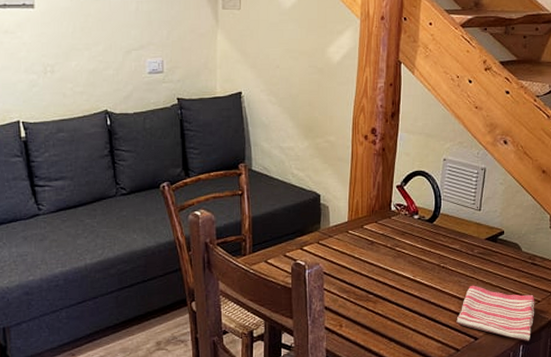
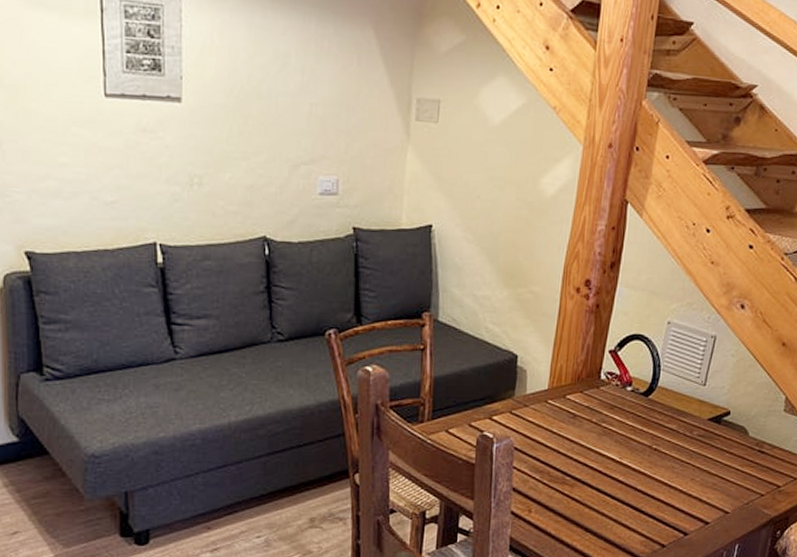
dish towel: present [456,285,535,341] -> none [664,472,758,540]

